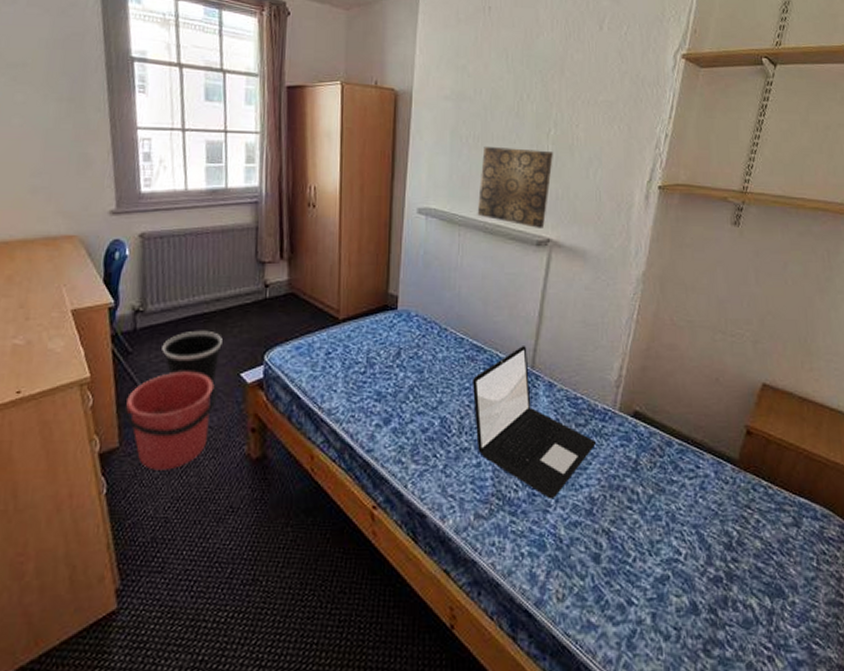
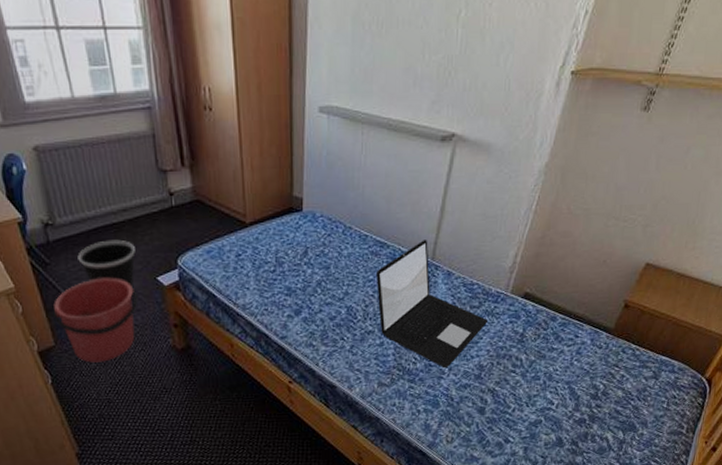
wall art: present [477,147,553,228] -> none [381,34,462,123]

